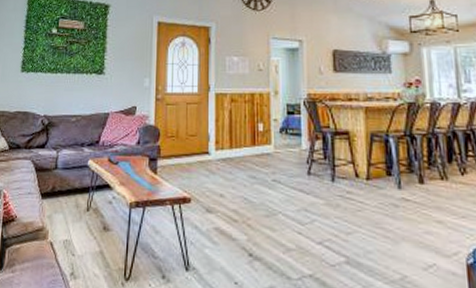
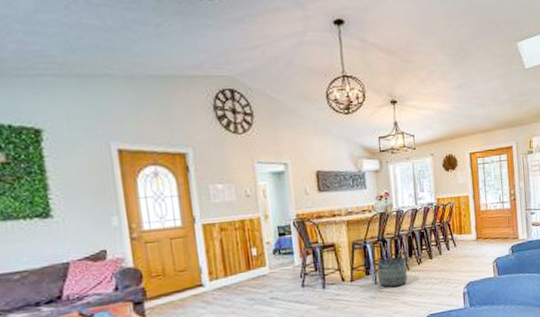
basket: none [402,160,445,199] -> present [377,257,408,287]

